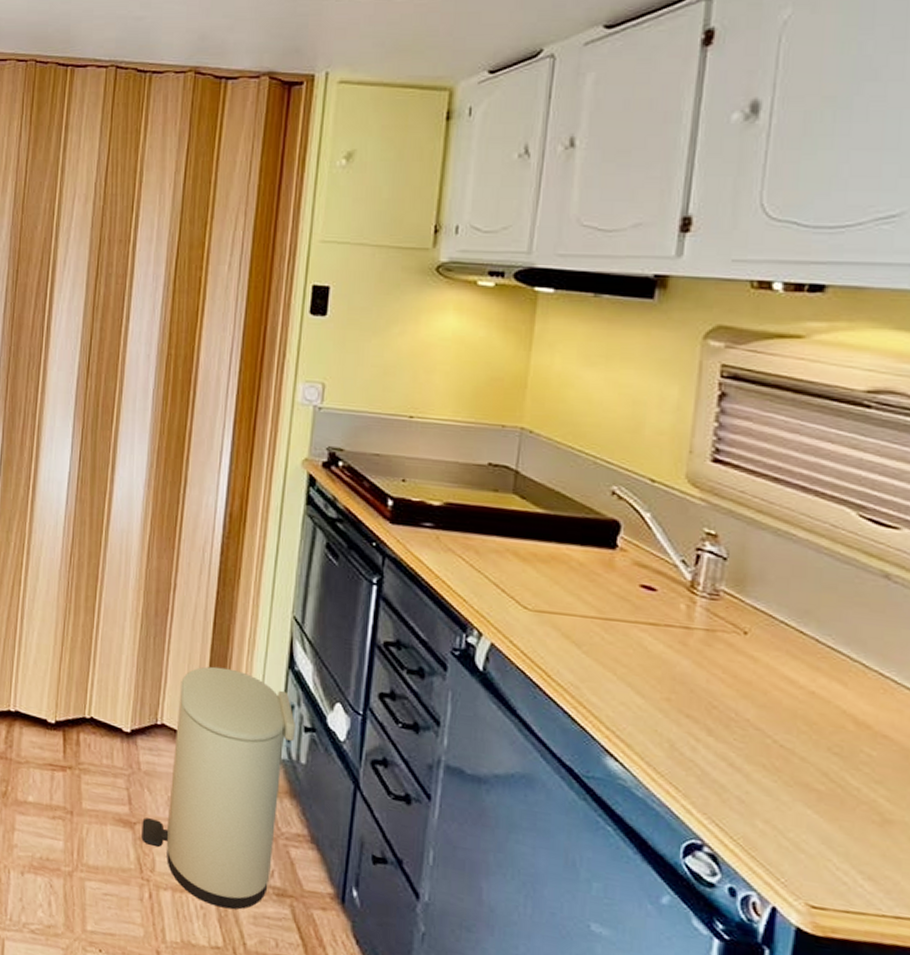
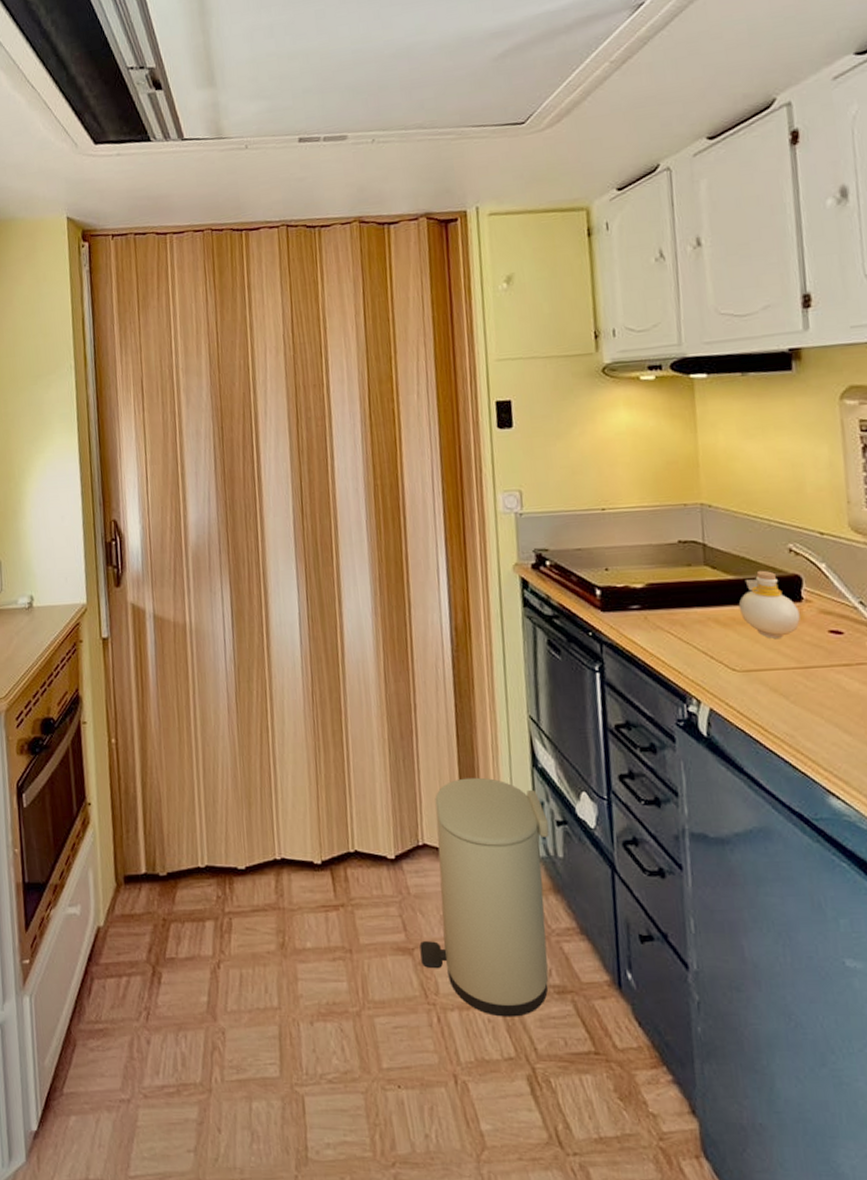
bottle: none [543,508,612,584] -> present [738,570,802,639]

